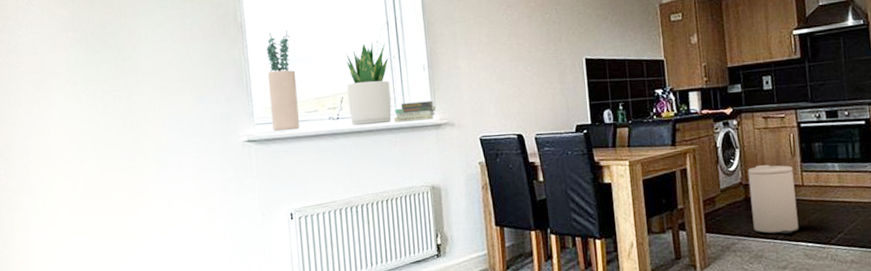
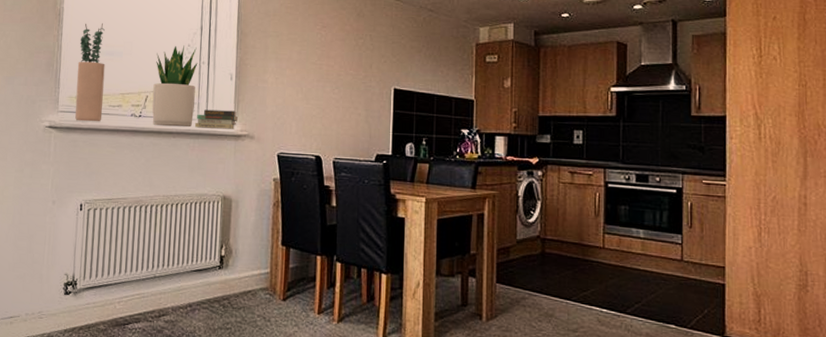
pedal bin: present [747,164,799,235] -> none [547,220,595,297]

